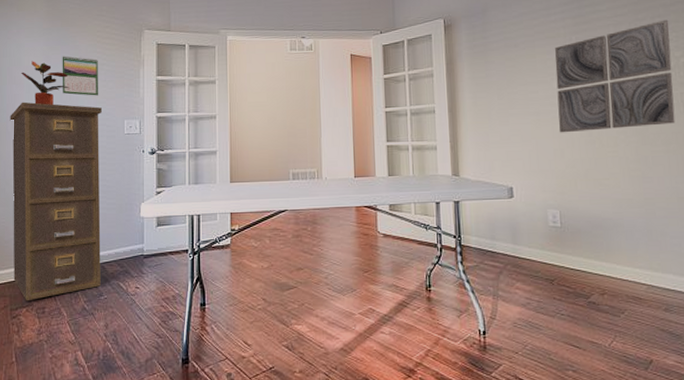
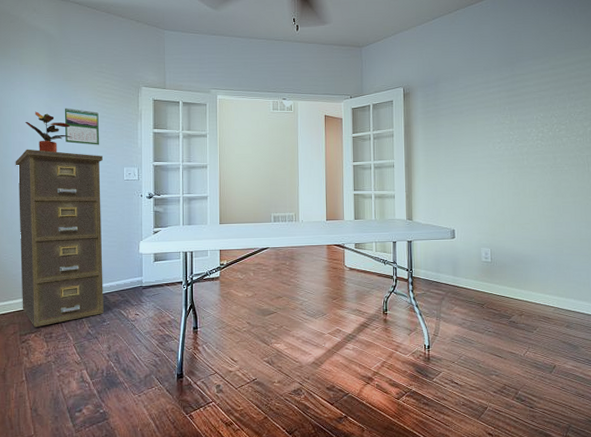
wall art: present [555,19,676,133] -> none [491,95,582,186]

